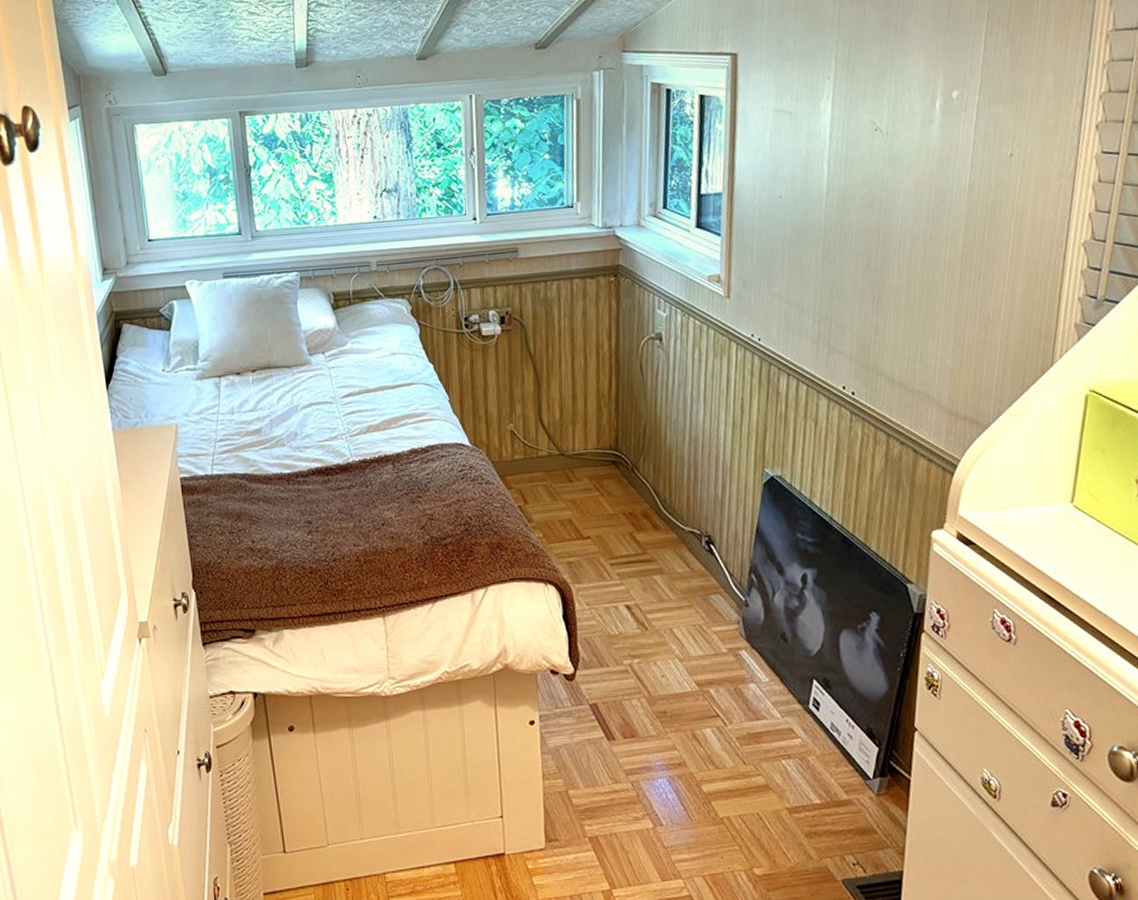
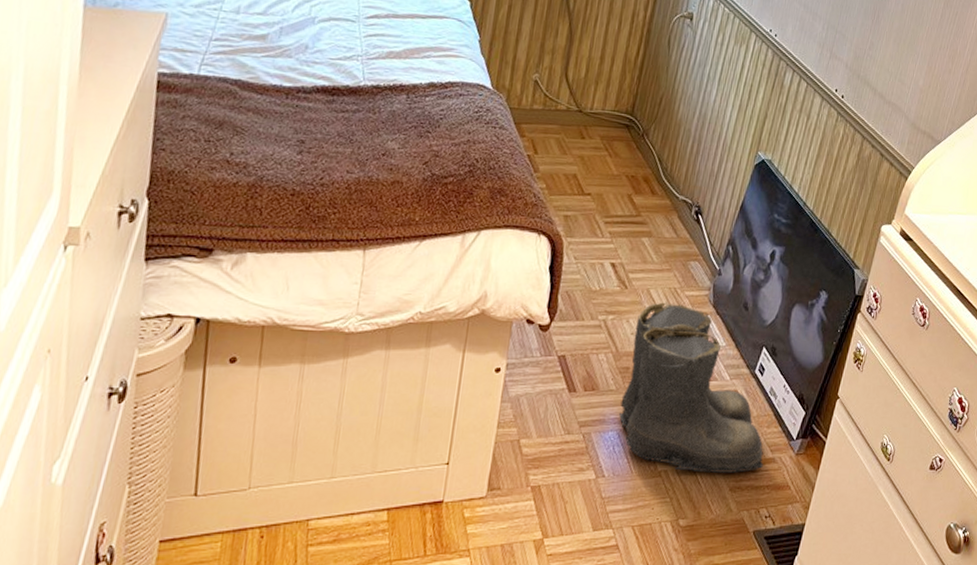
boots: none [664,640,839,818] -> present [619,302,764,473]

